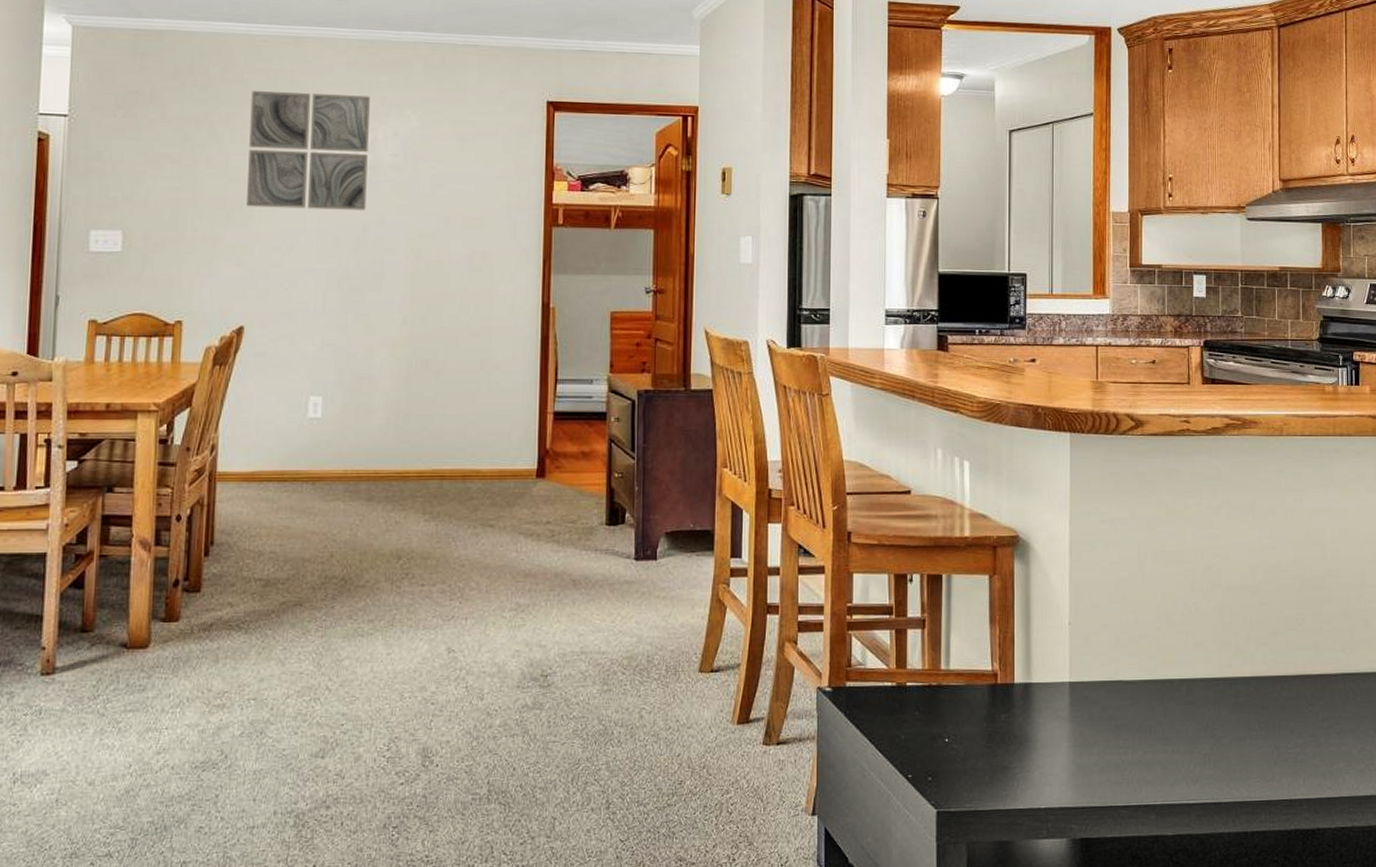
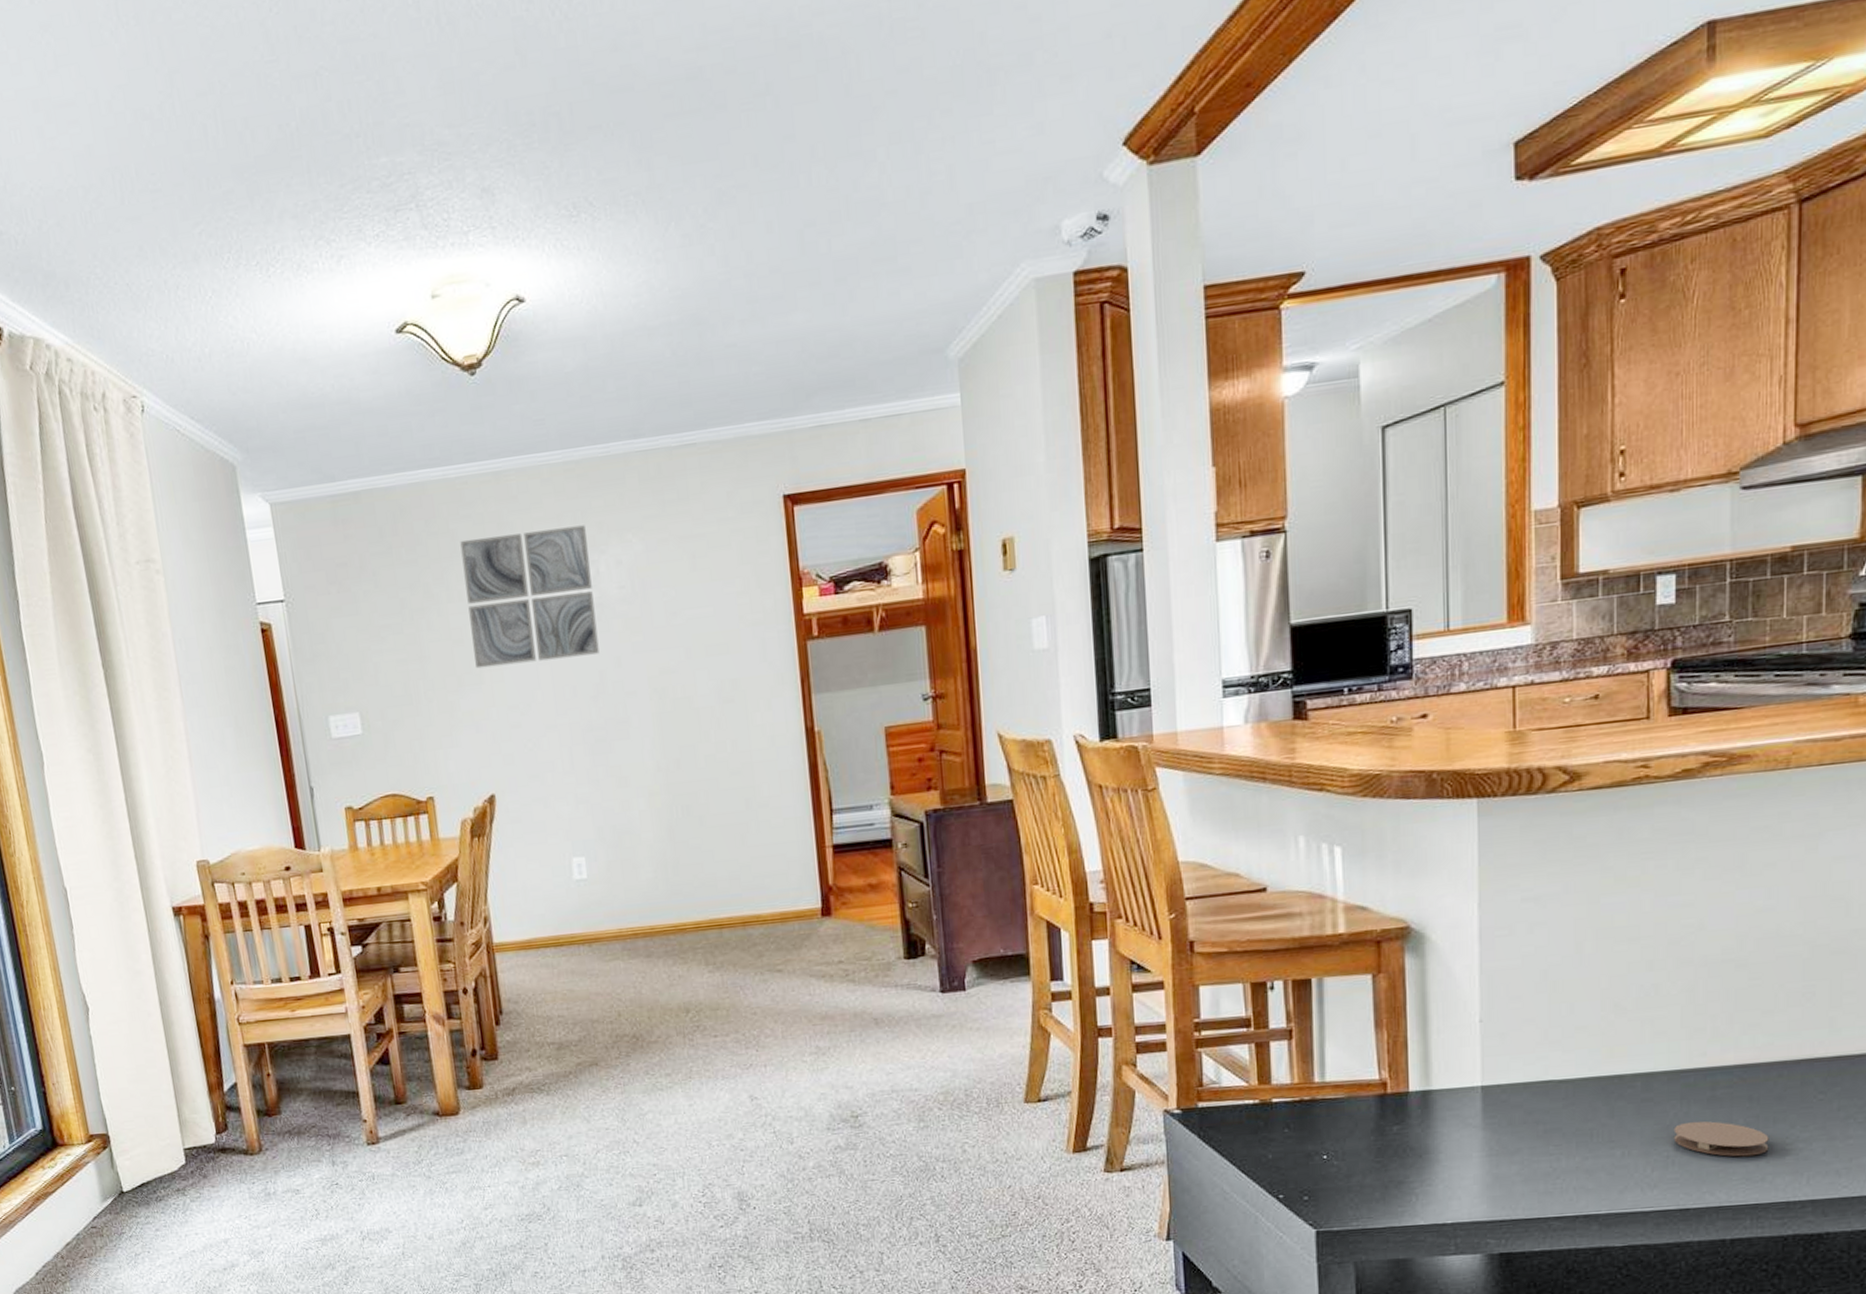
coaster: none [1209,724,1276,758] -> present [1673,1121,1769,1157]

